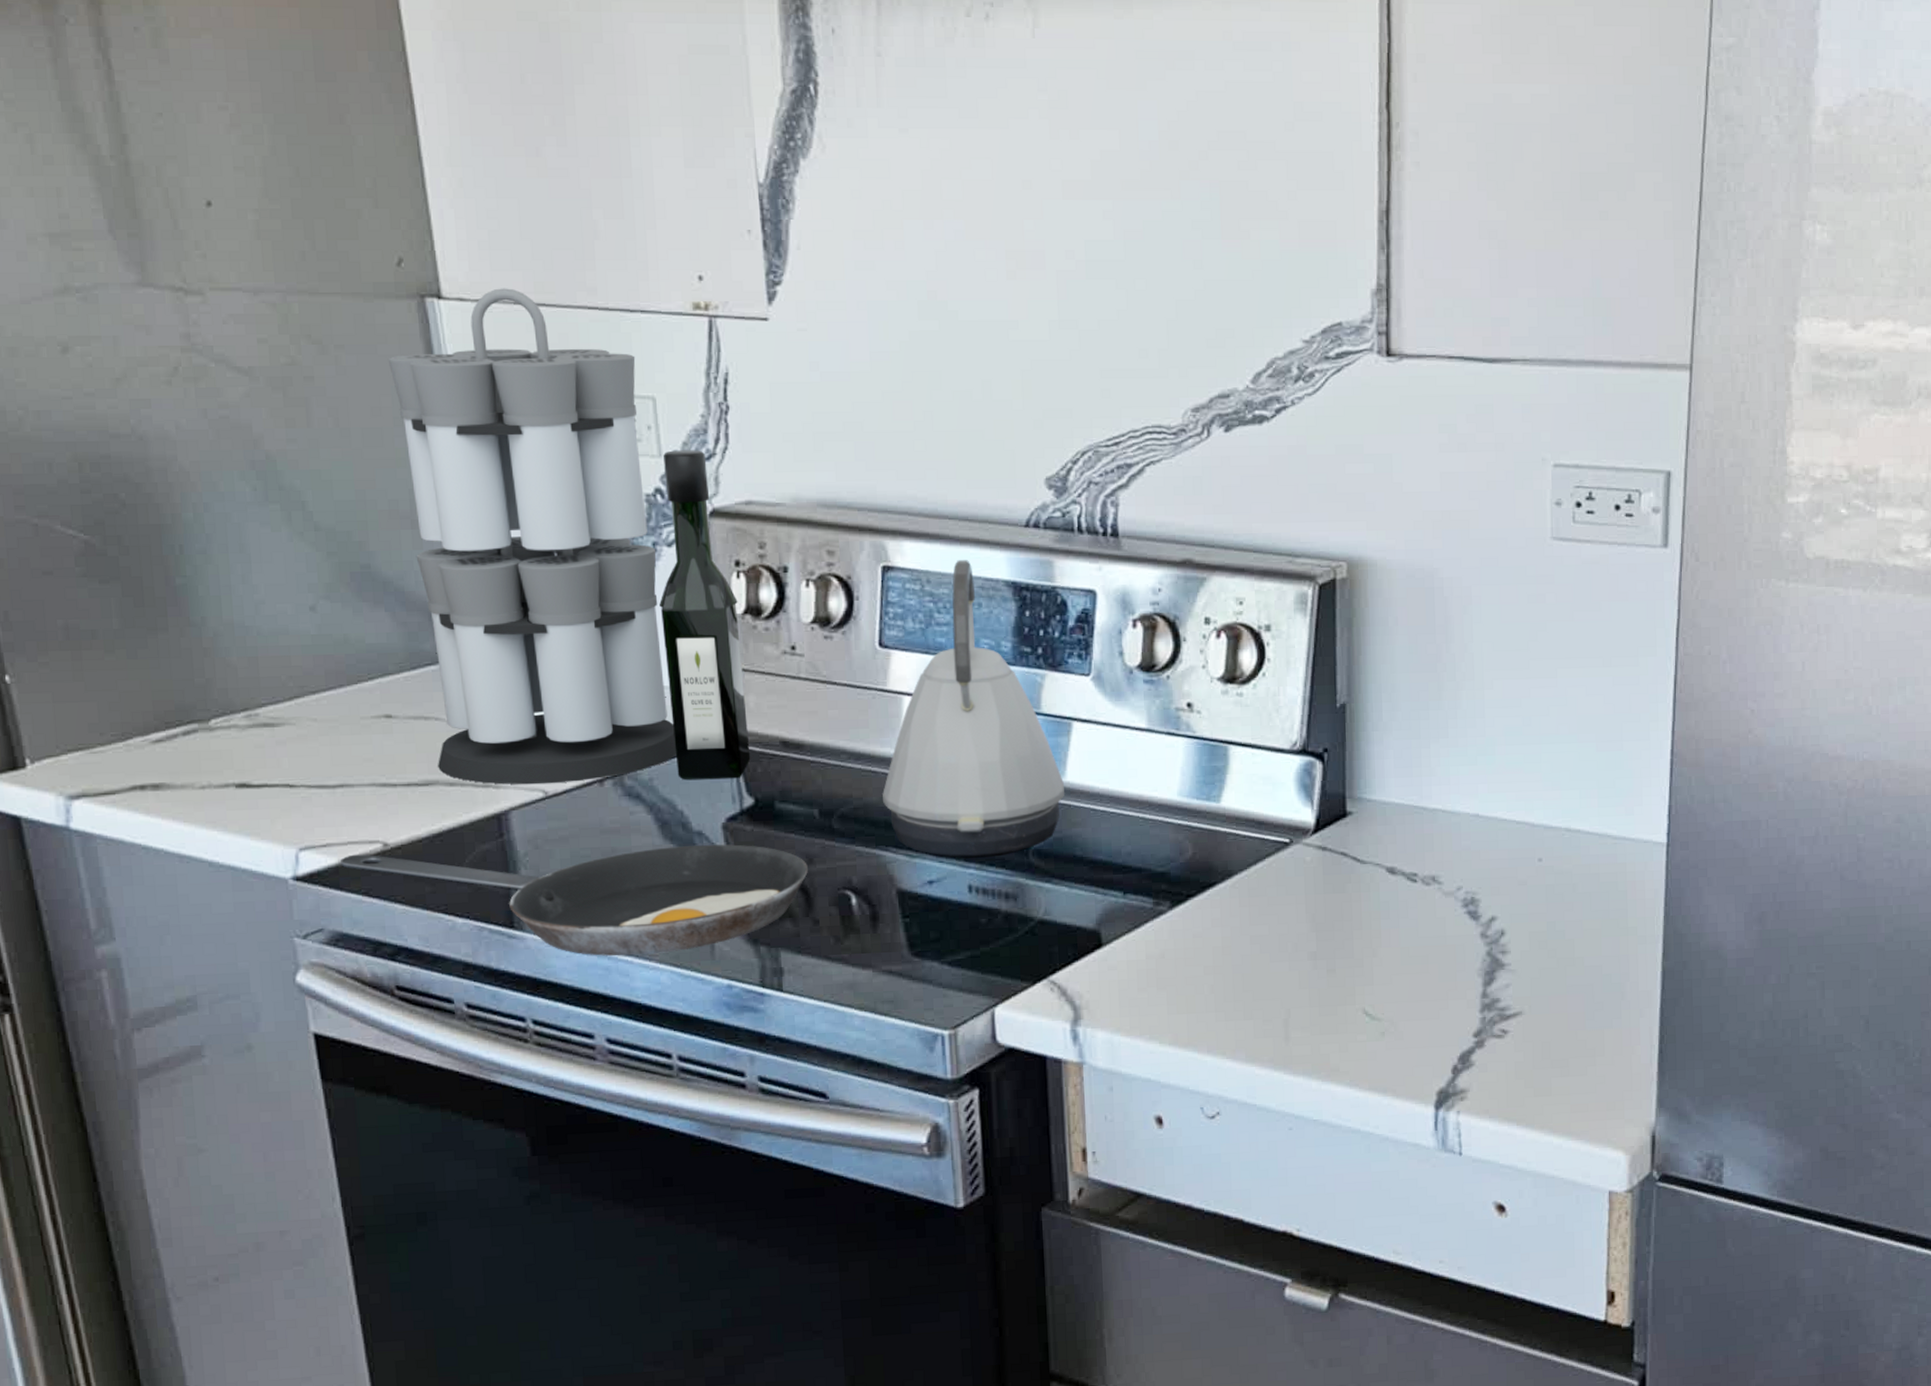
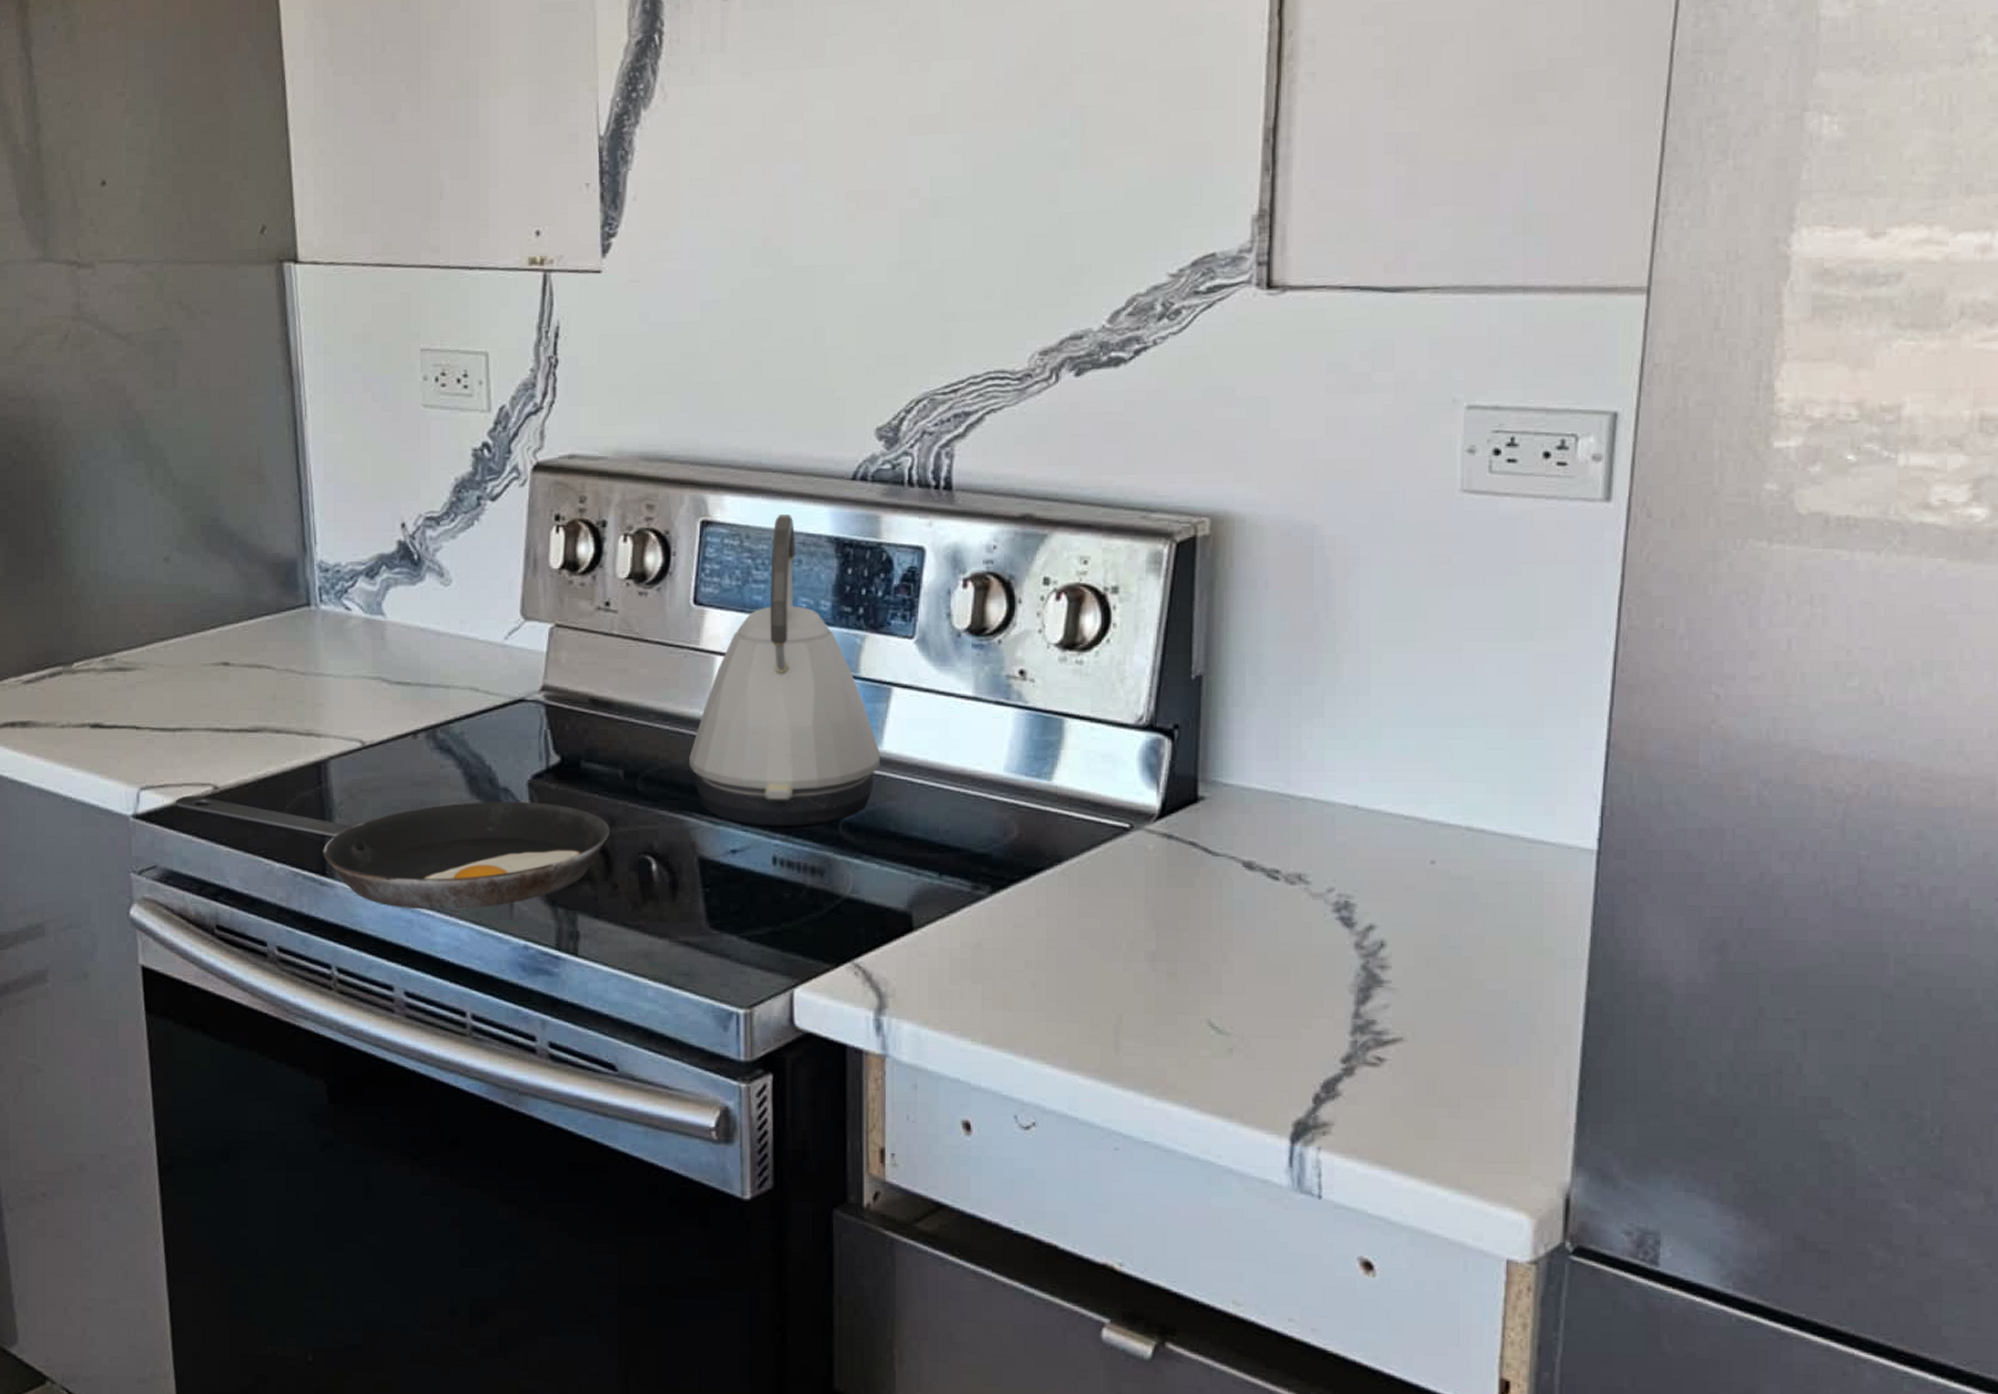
spice rack: present [387,288,678,785] -> none [246,250,489,735]
bottle: present [659,450,751,779] -> none [480,404,559,736]

